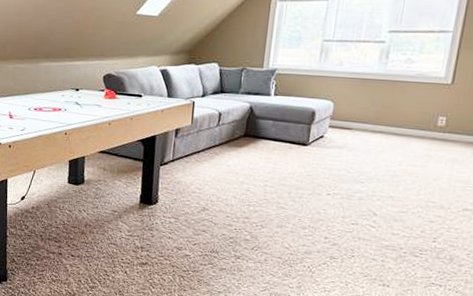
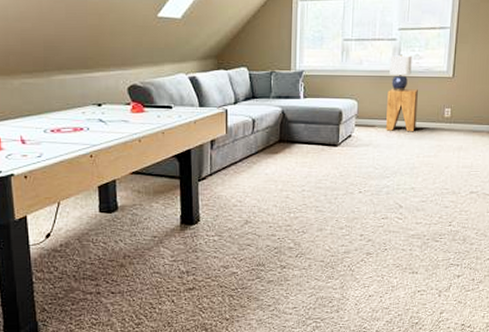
side table: none [364,92,407,139] -> present [386,89,418,132]
lamp: none [374,57,403,96] -> present [389,54,412,92]

